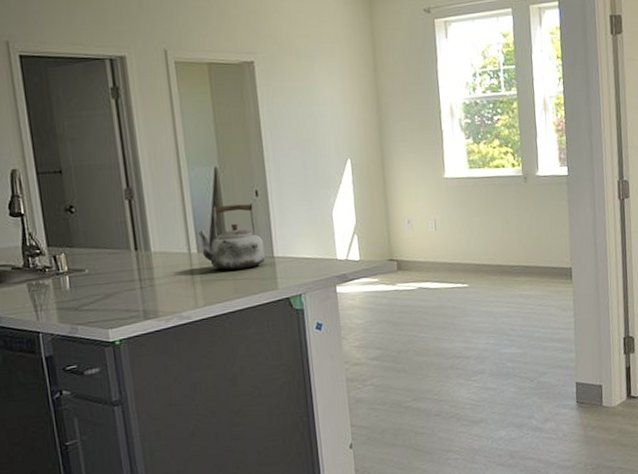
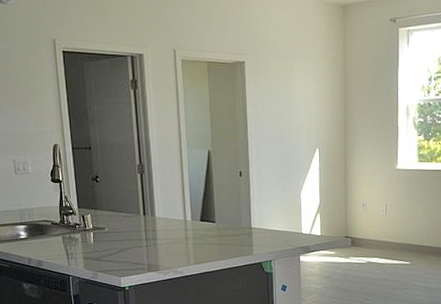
kettle: present [196,202,266,271] -> none [191,181,245,237]

